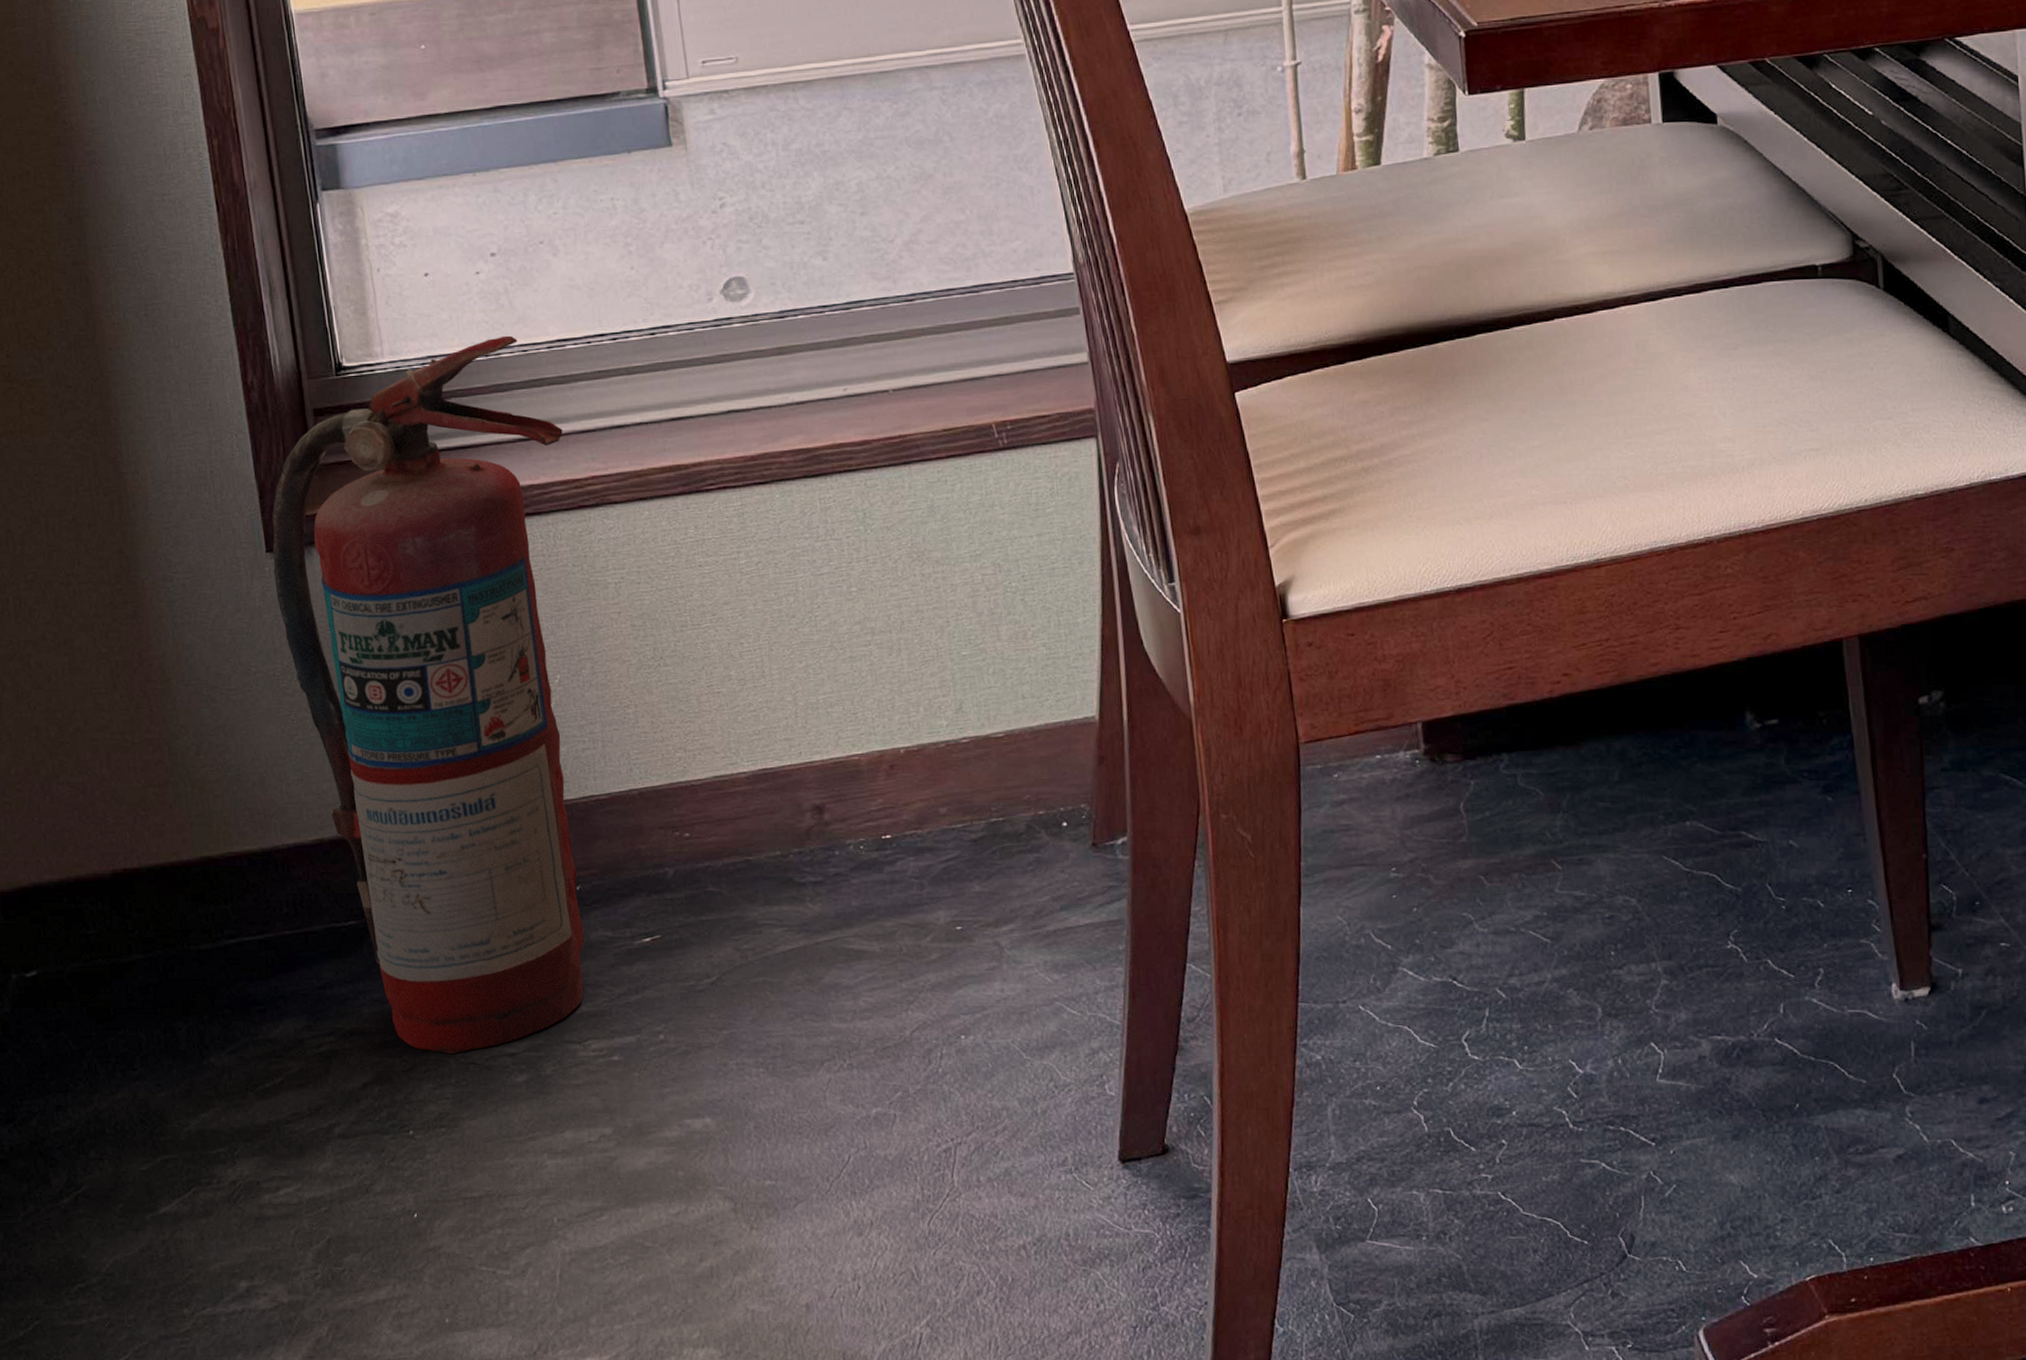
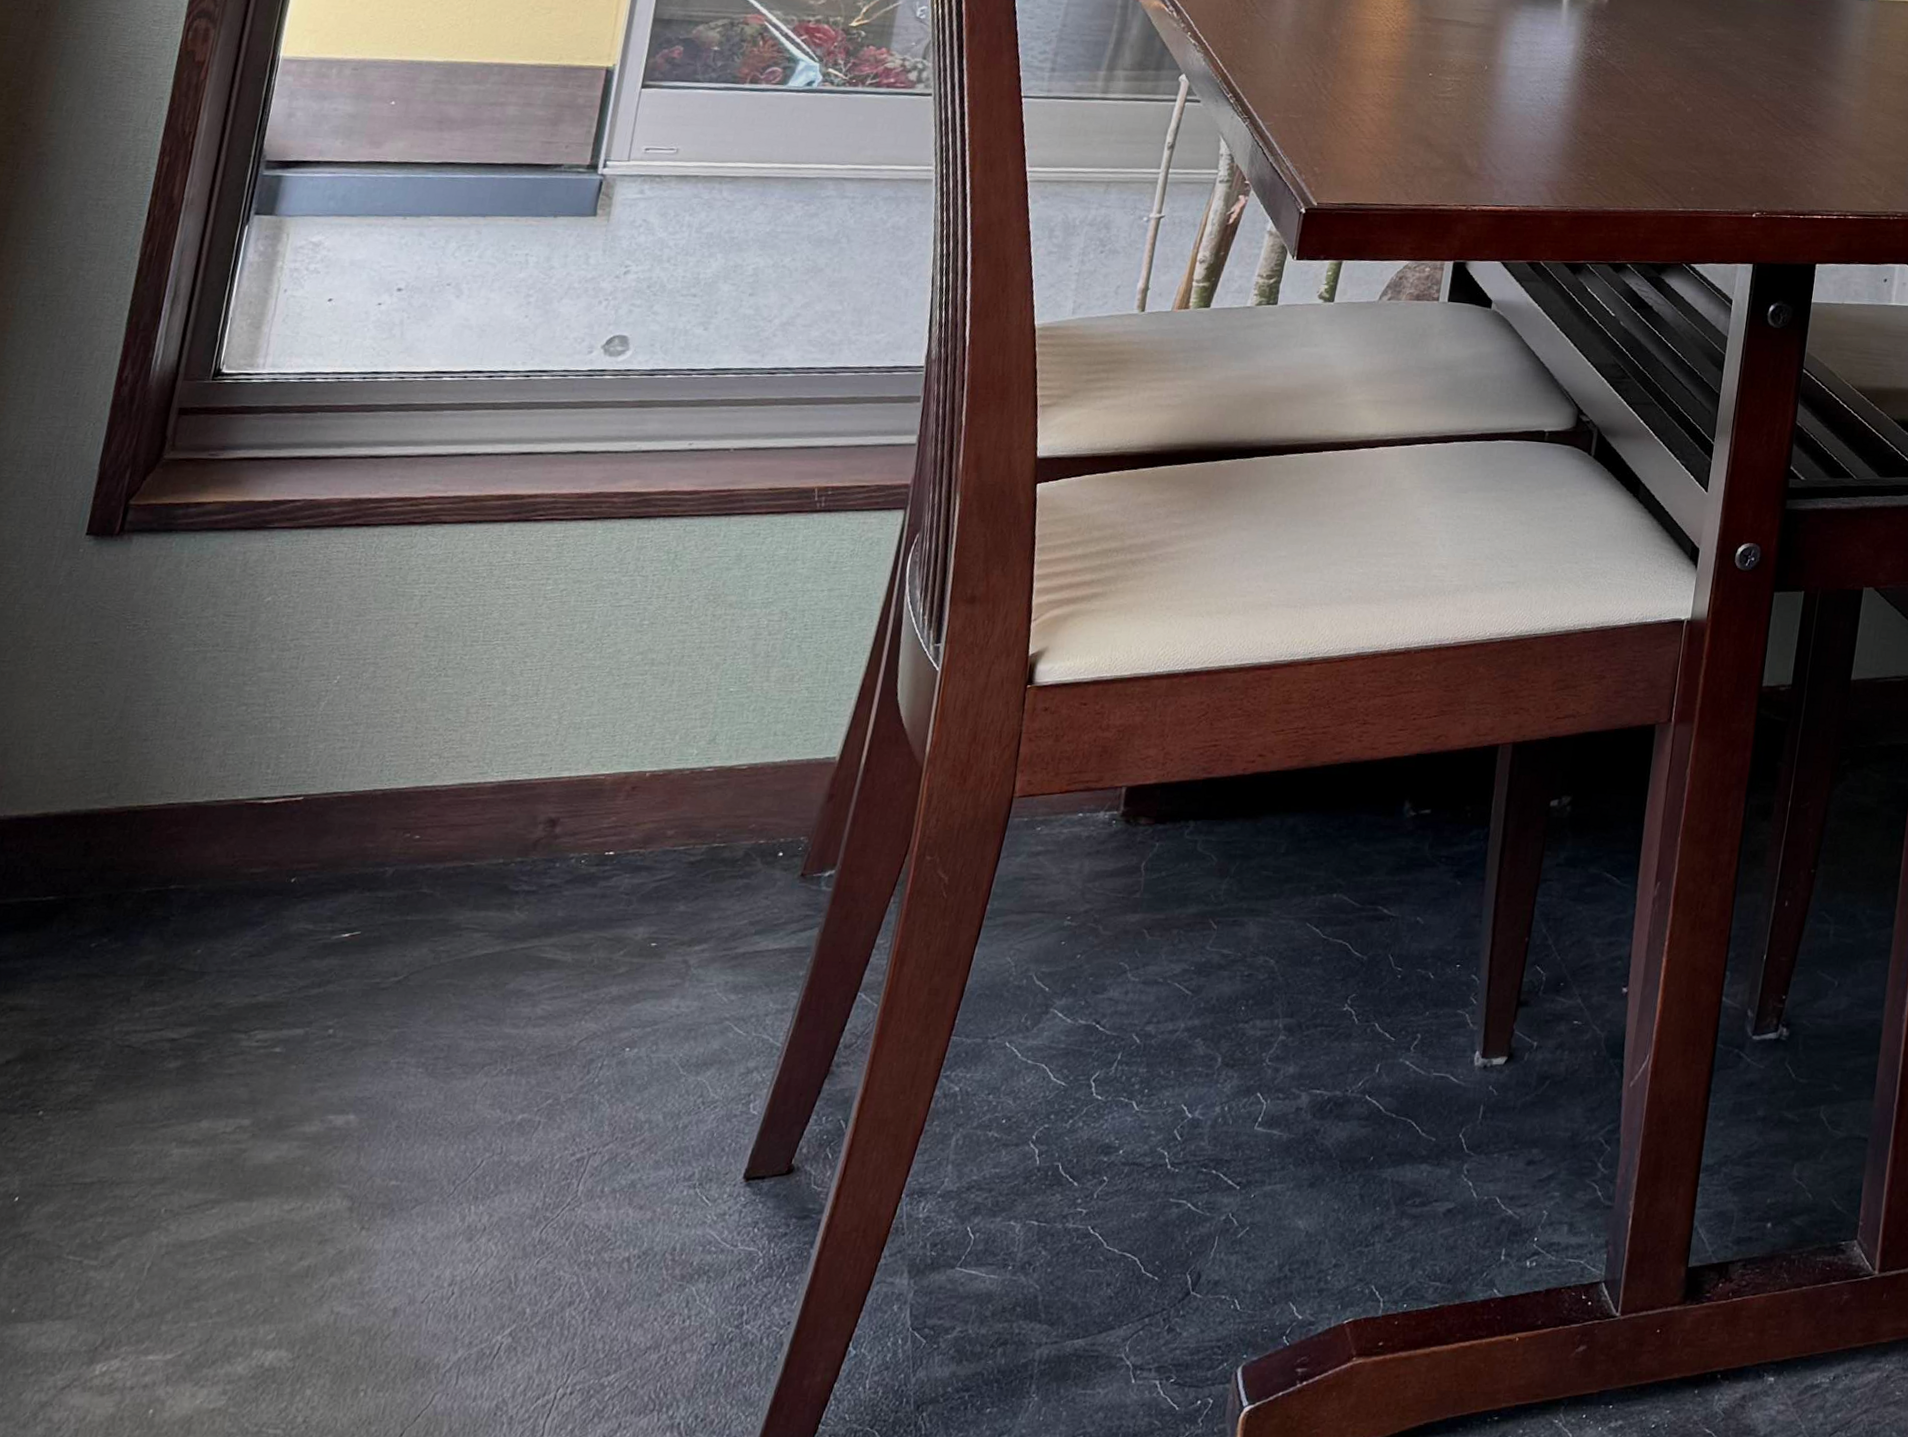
fire extinguisher: present [272,335,584,1054] -> none [59,362,416,1036]

